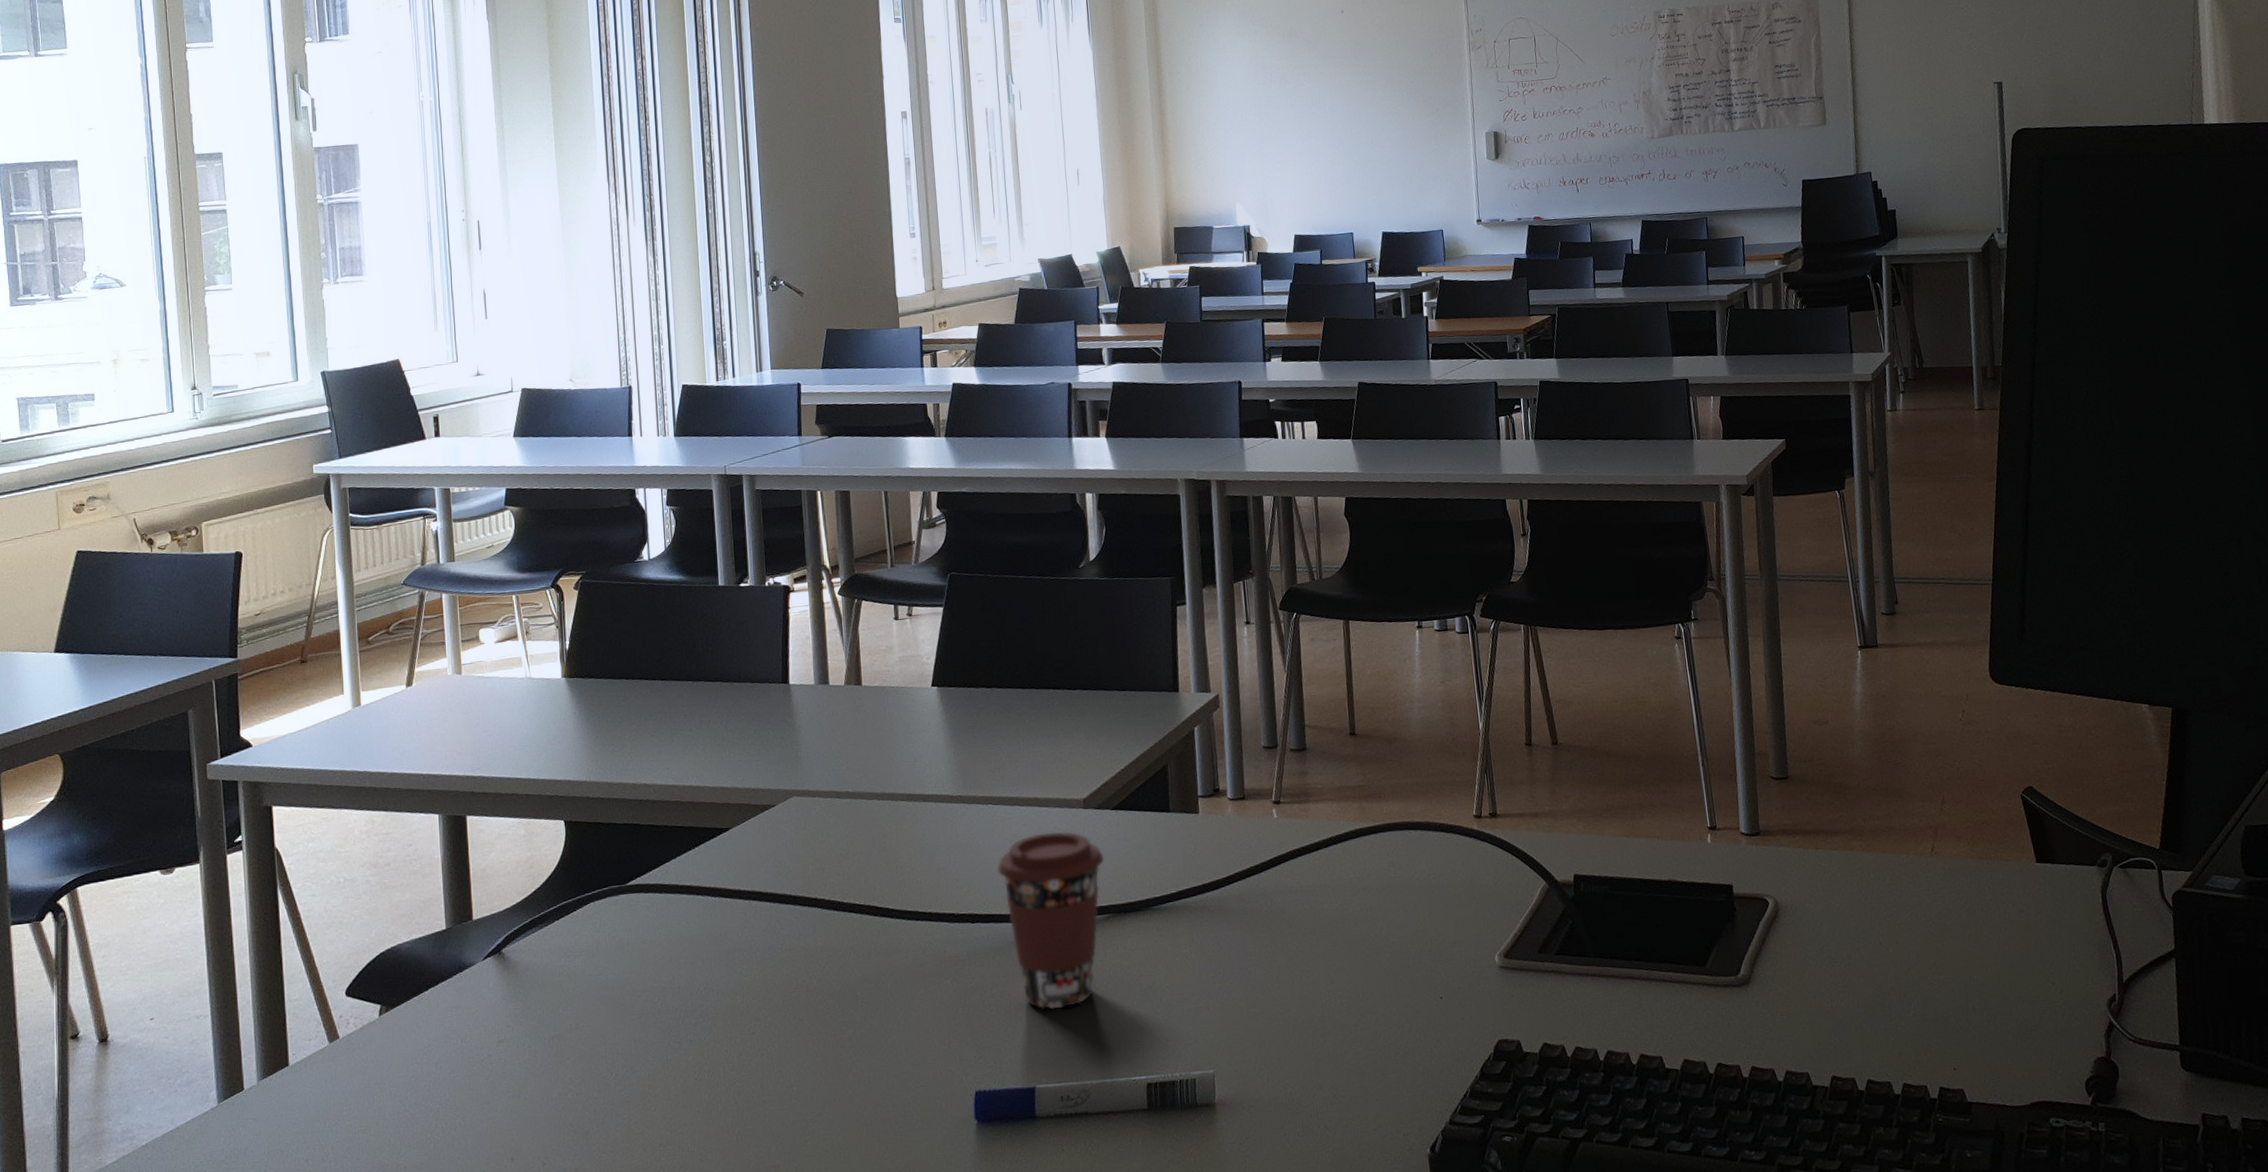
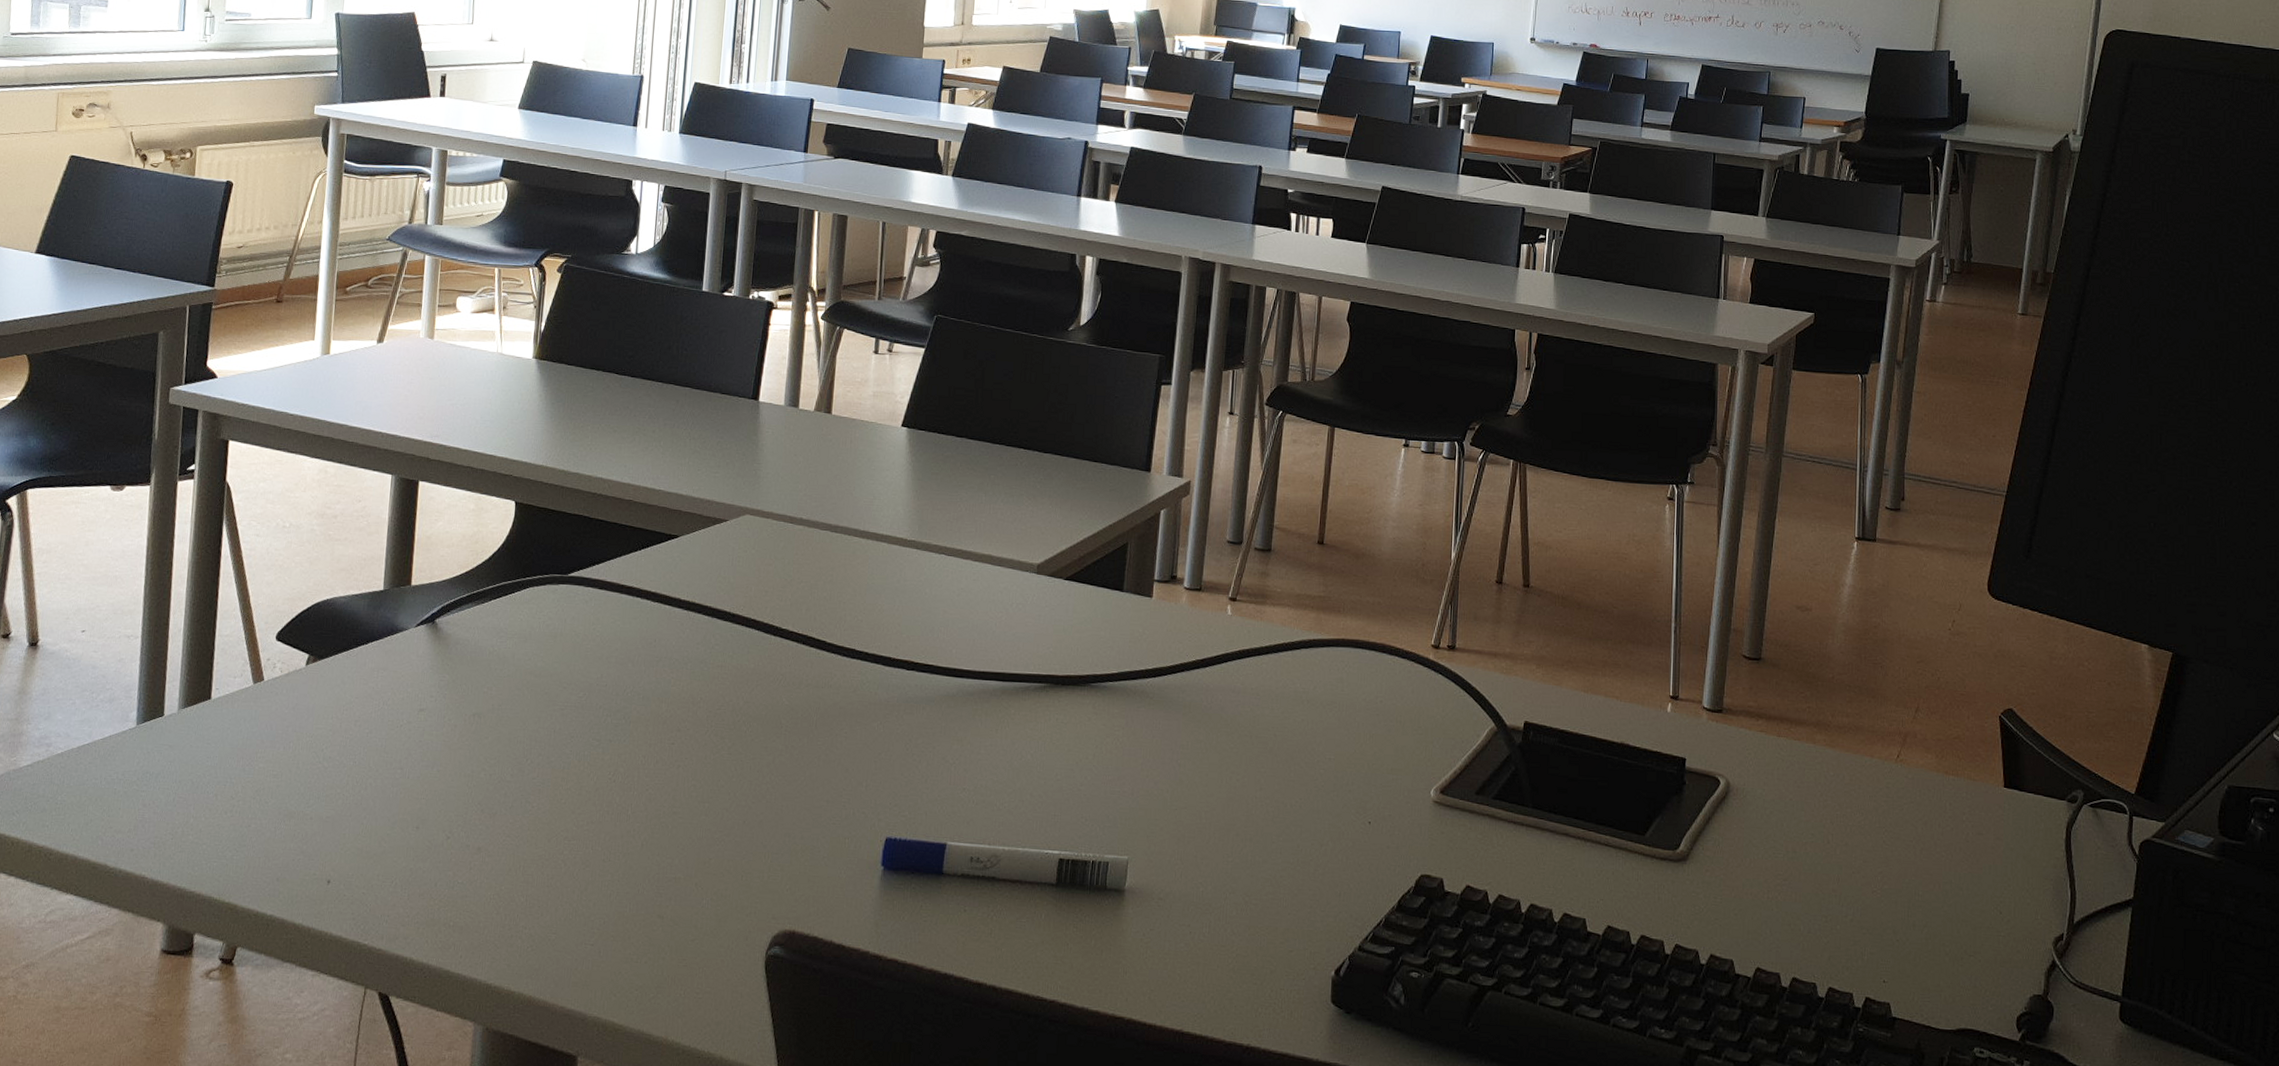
coffee cup: present [996,831,1105,1010] -> none [940,591,1050,770]

